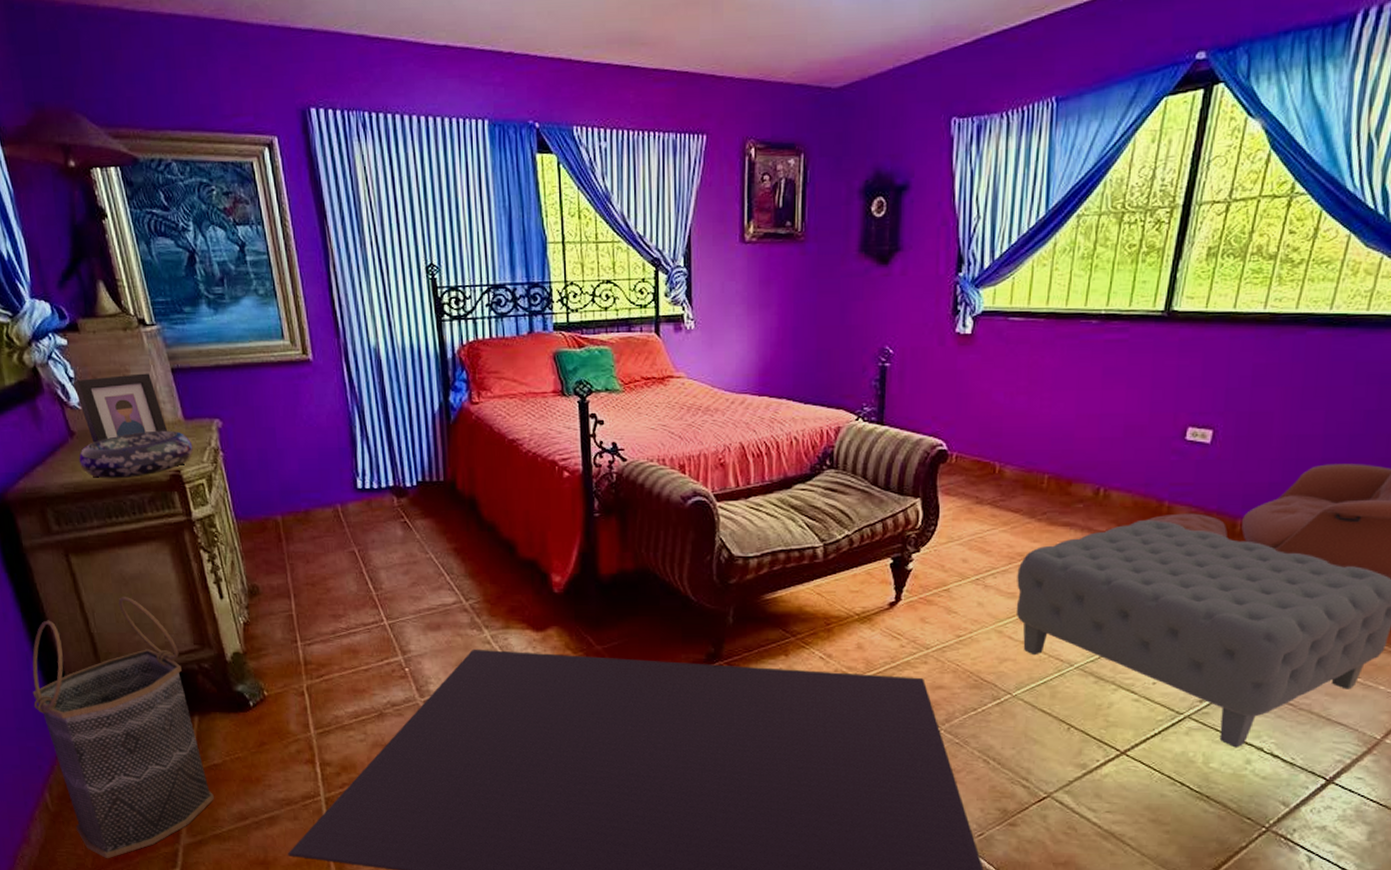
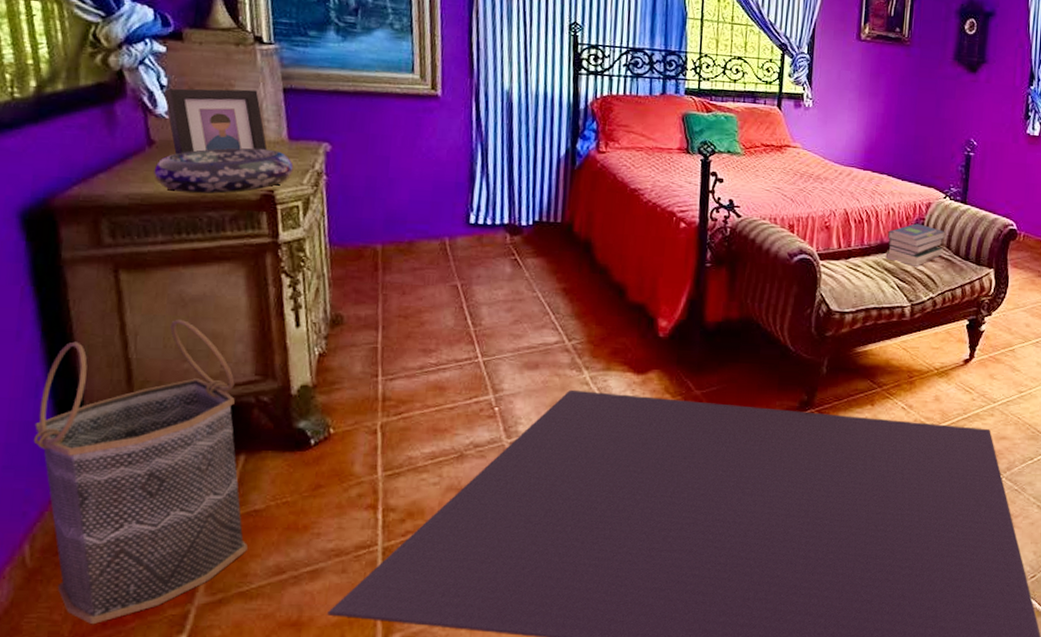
books: none [790,452,859,501] -> present [885,223,945,266]

